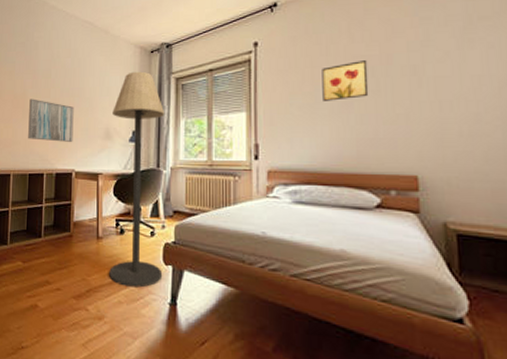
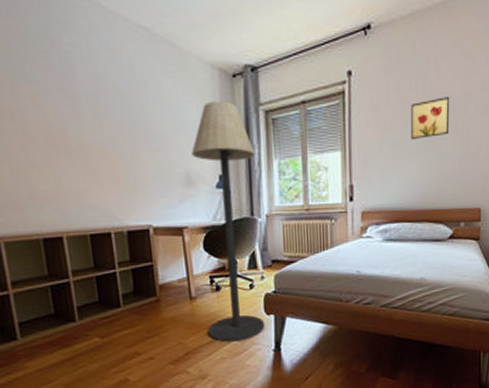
wall art: present [28,99,74,142] -> none [72,135,145,192]

